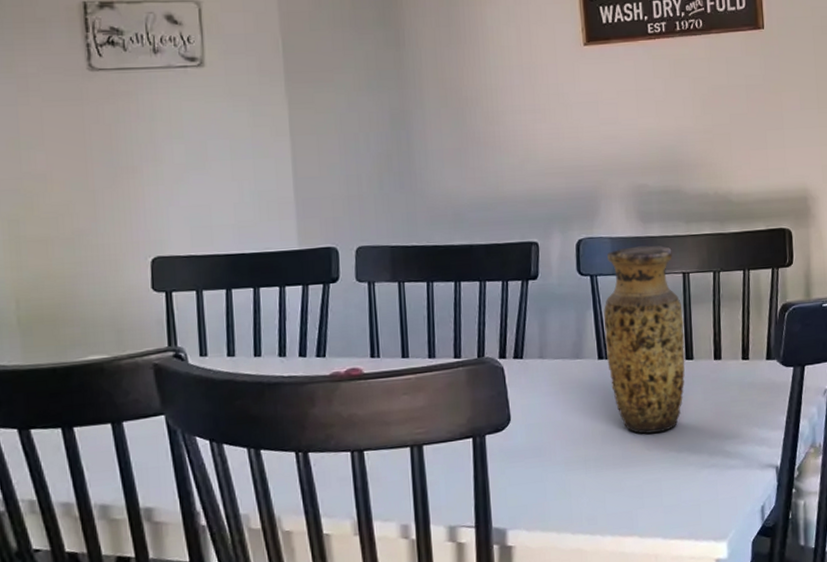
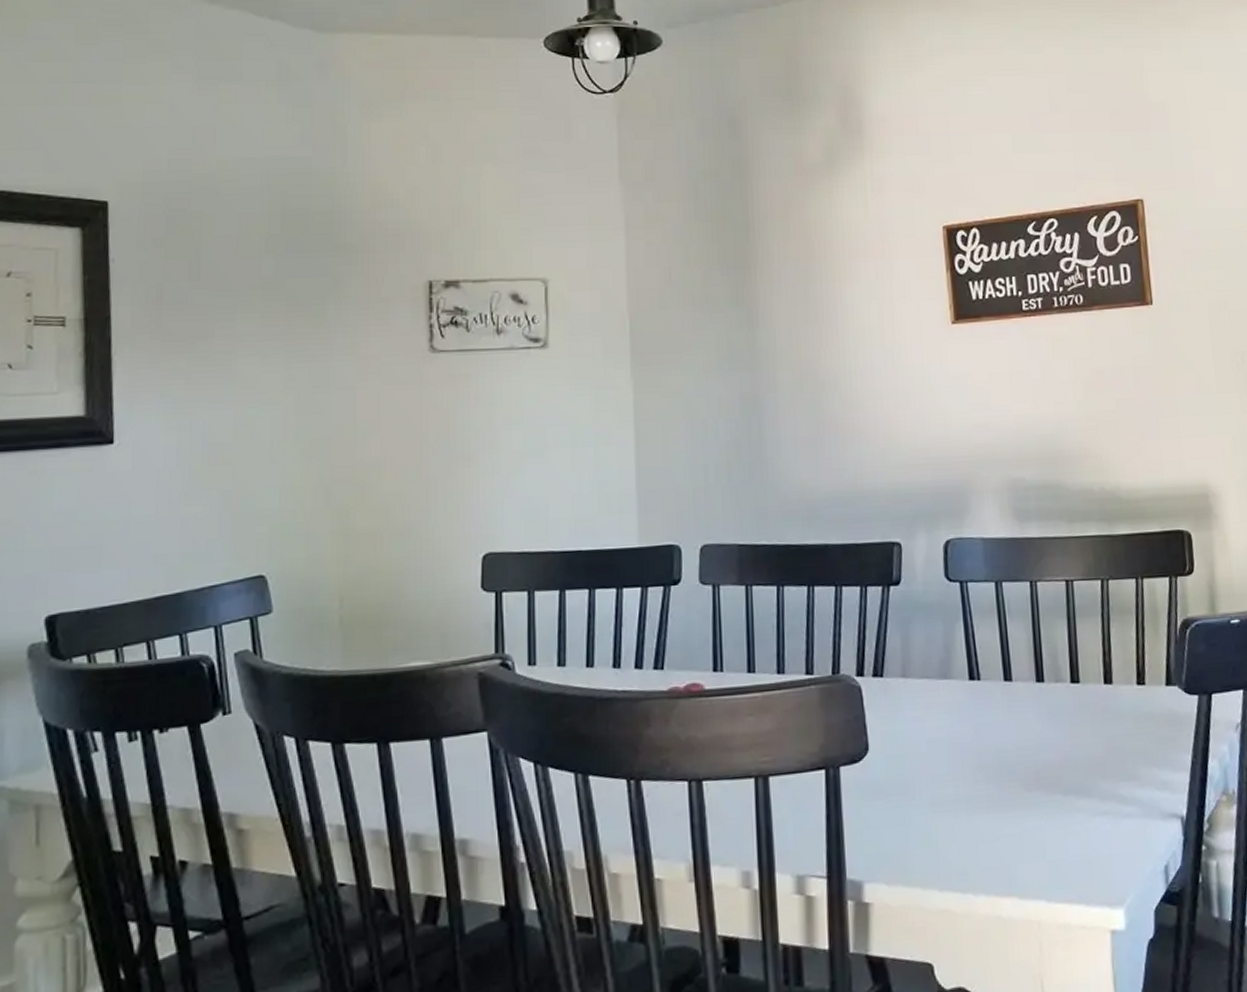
vase: present [603,245,685,434] -> none [974,548,1070,771]

